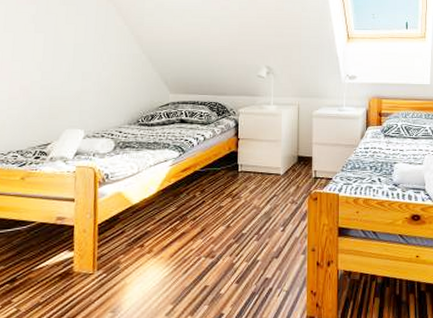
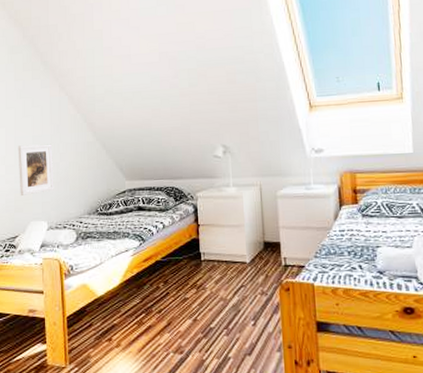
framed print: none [56,52,95,103] -> present [18,144,54,196]

